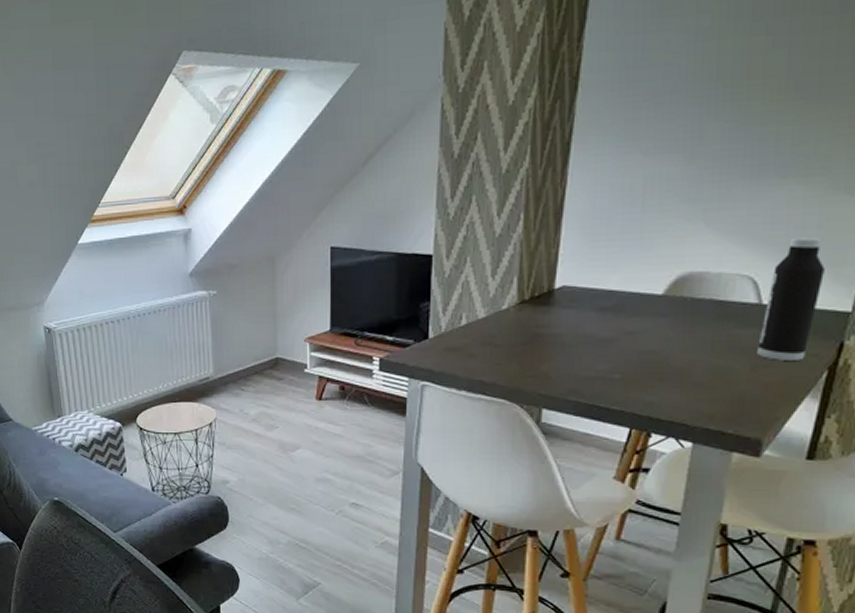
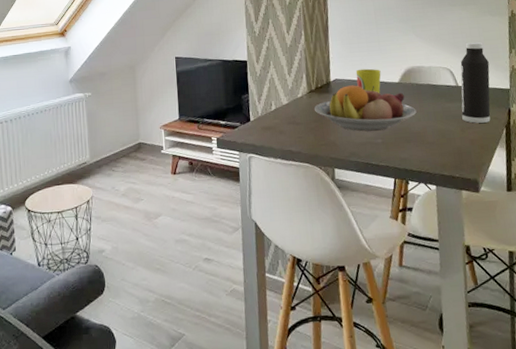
fruit bowl: none [523,296,683,362] -> present [313,85,417,132]
cup: none [595,272,637,309] -> present [355,68,381,93]

